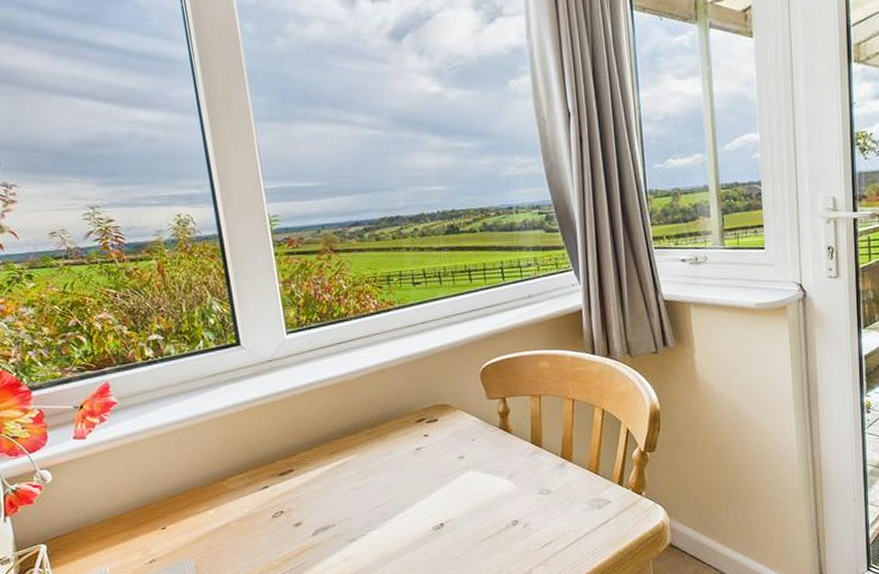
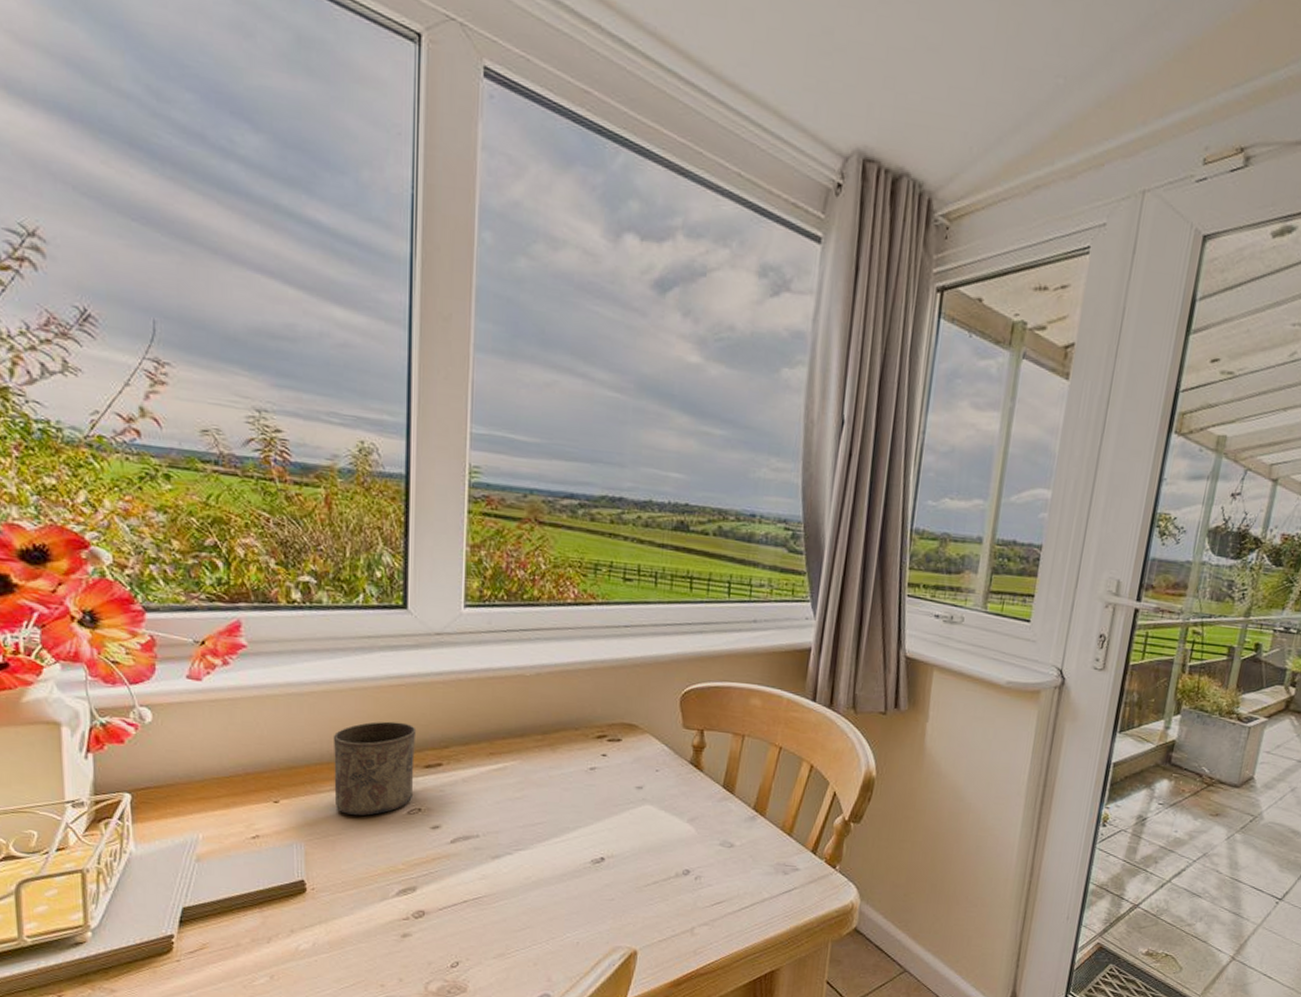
cup: none [200,441,274,527] -> present [333,721,417,816]

